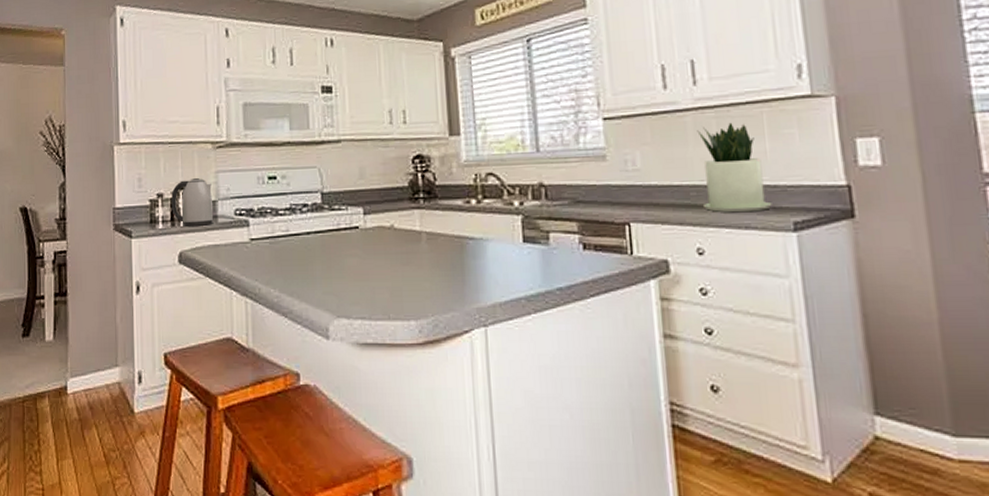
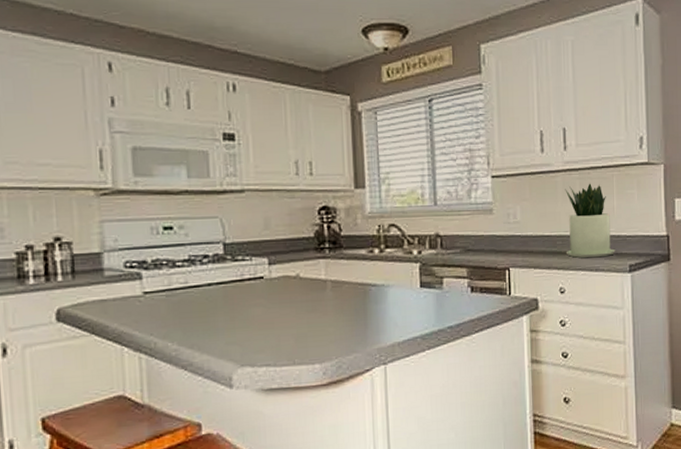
kettle: present [171,178,214,226] -> none [44,228,99,281]

